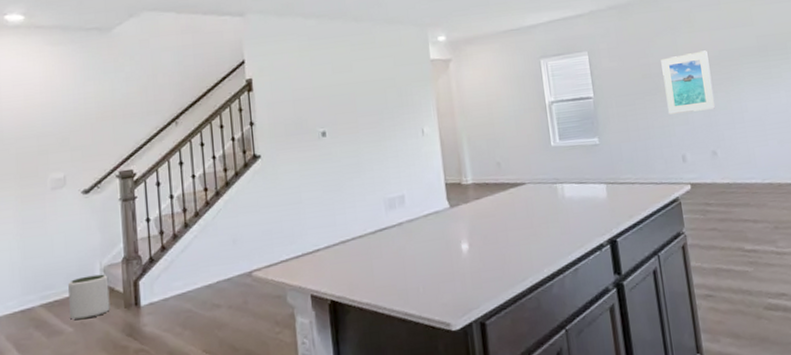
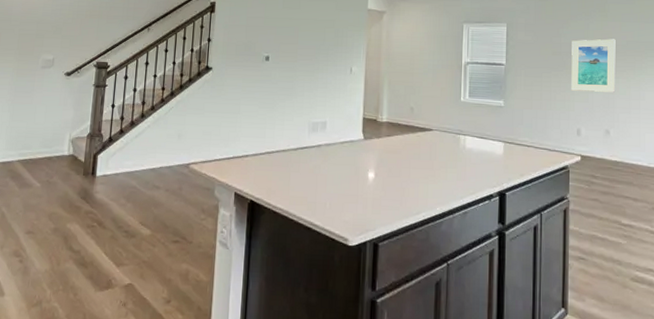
plant pot: present [68,274,110,320] -> none [39,143,75,179]

